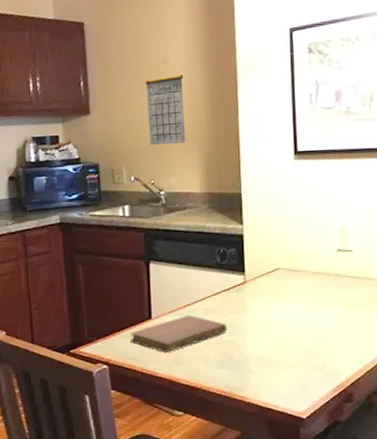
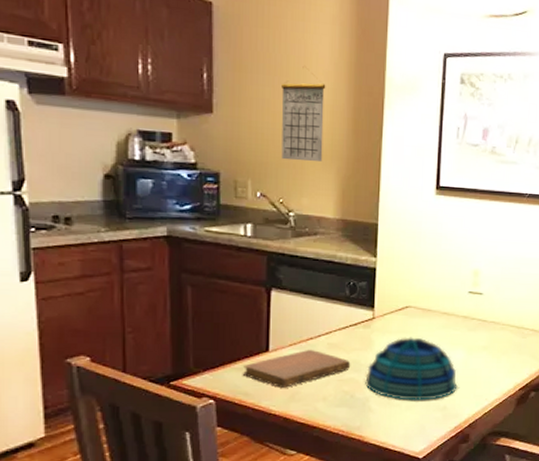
decorative bowl: none [242,298,336,361] -> present [365,337,458,400]

